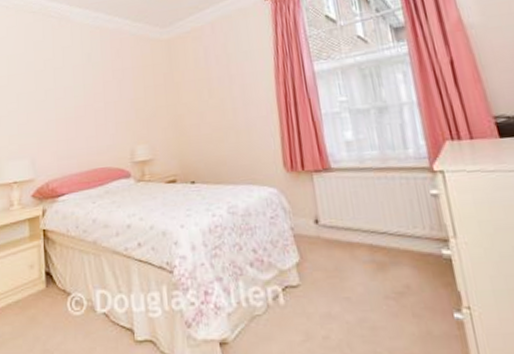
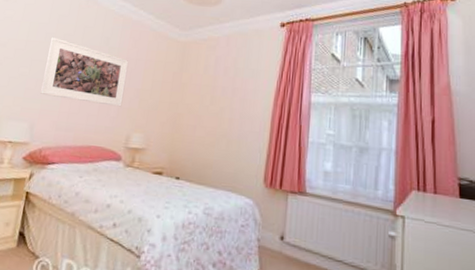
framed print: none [31,65,119,127] -> present [40,37,129,107]

